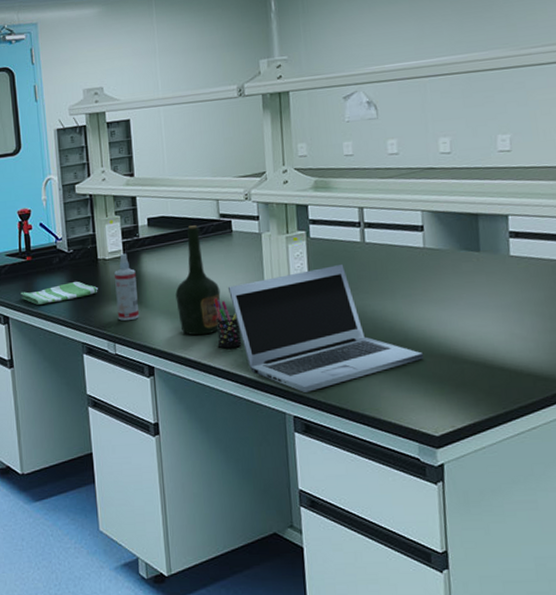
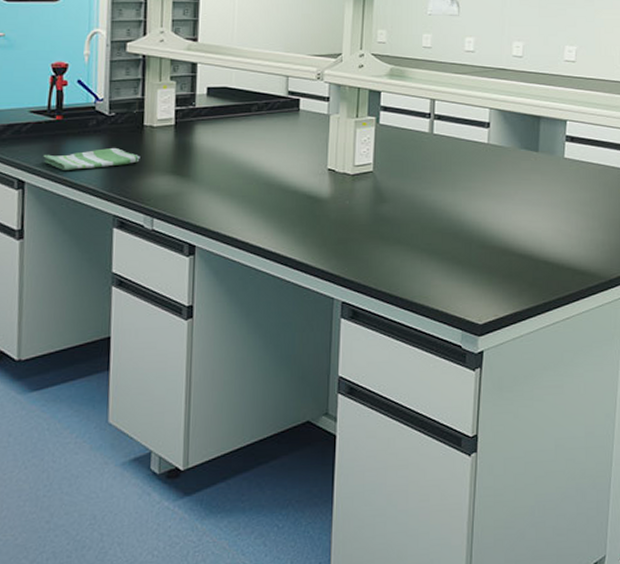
spray bottle: present [114,253,140,321] -> none [159,122,187,194]
bottle: present [175,225,221,336] -> none [229,100,279,215]
pen holder: present [214,297,242,349] -> none [271,177,297,230]
laptop: present [227,265,423,392] -> none [287,153,476,278]

